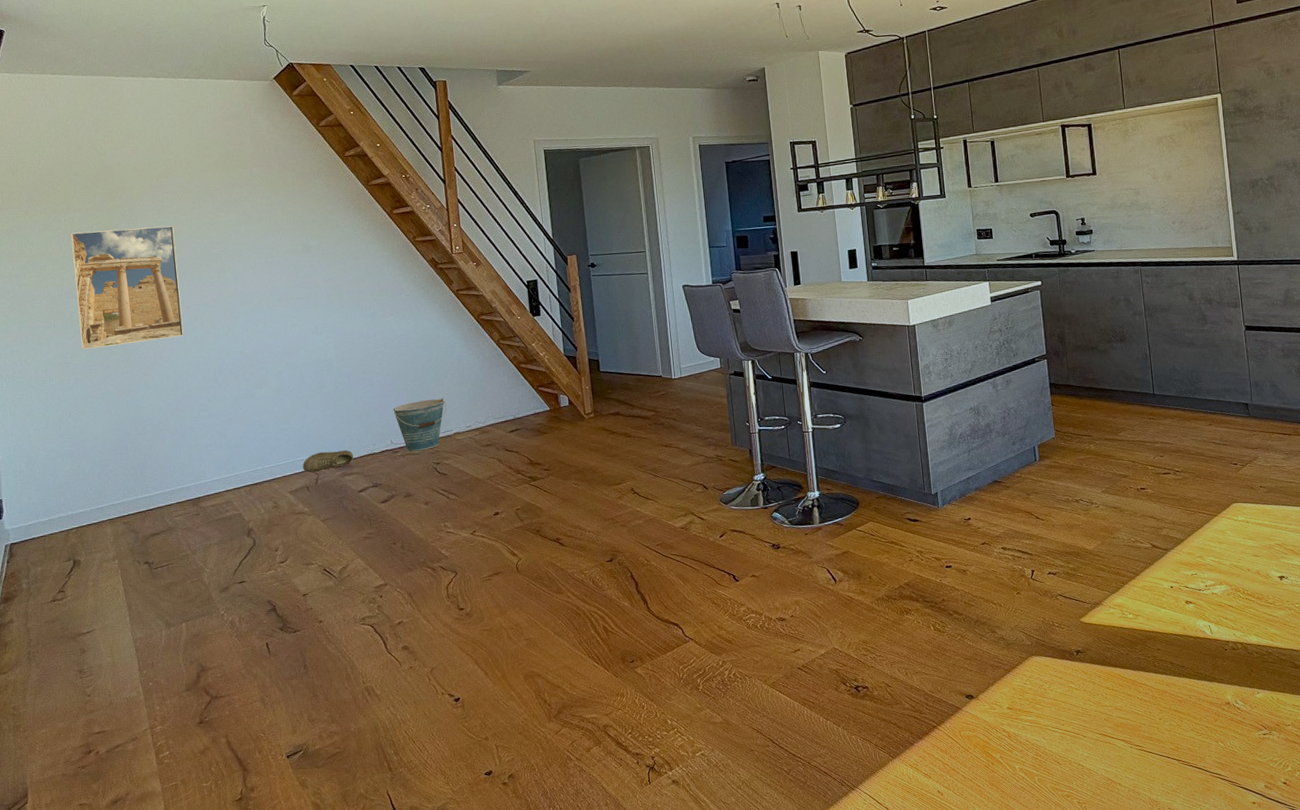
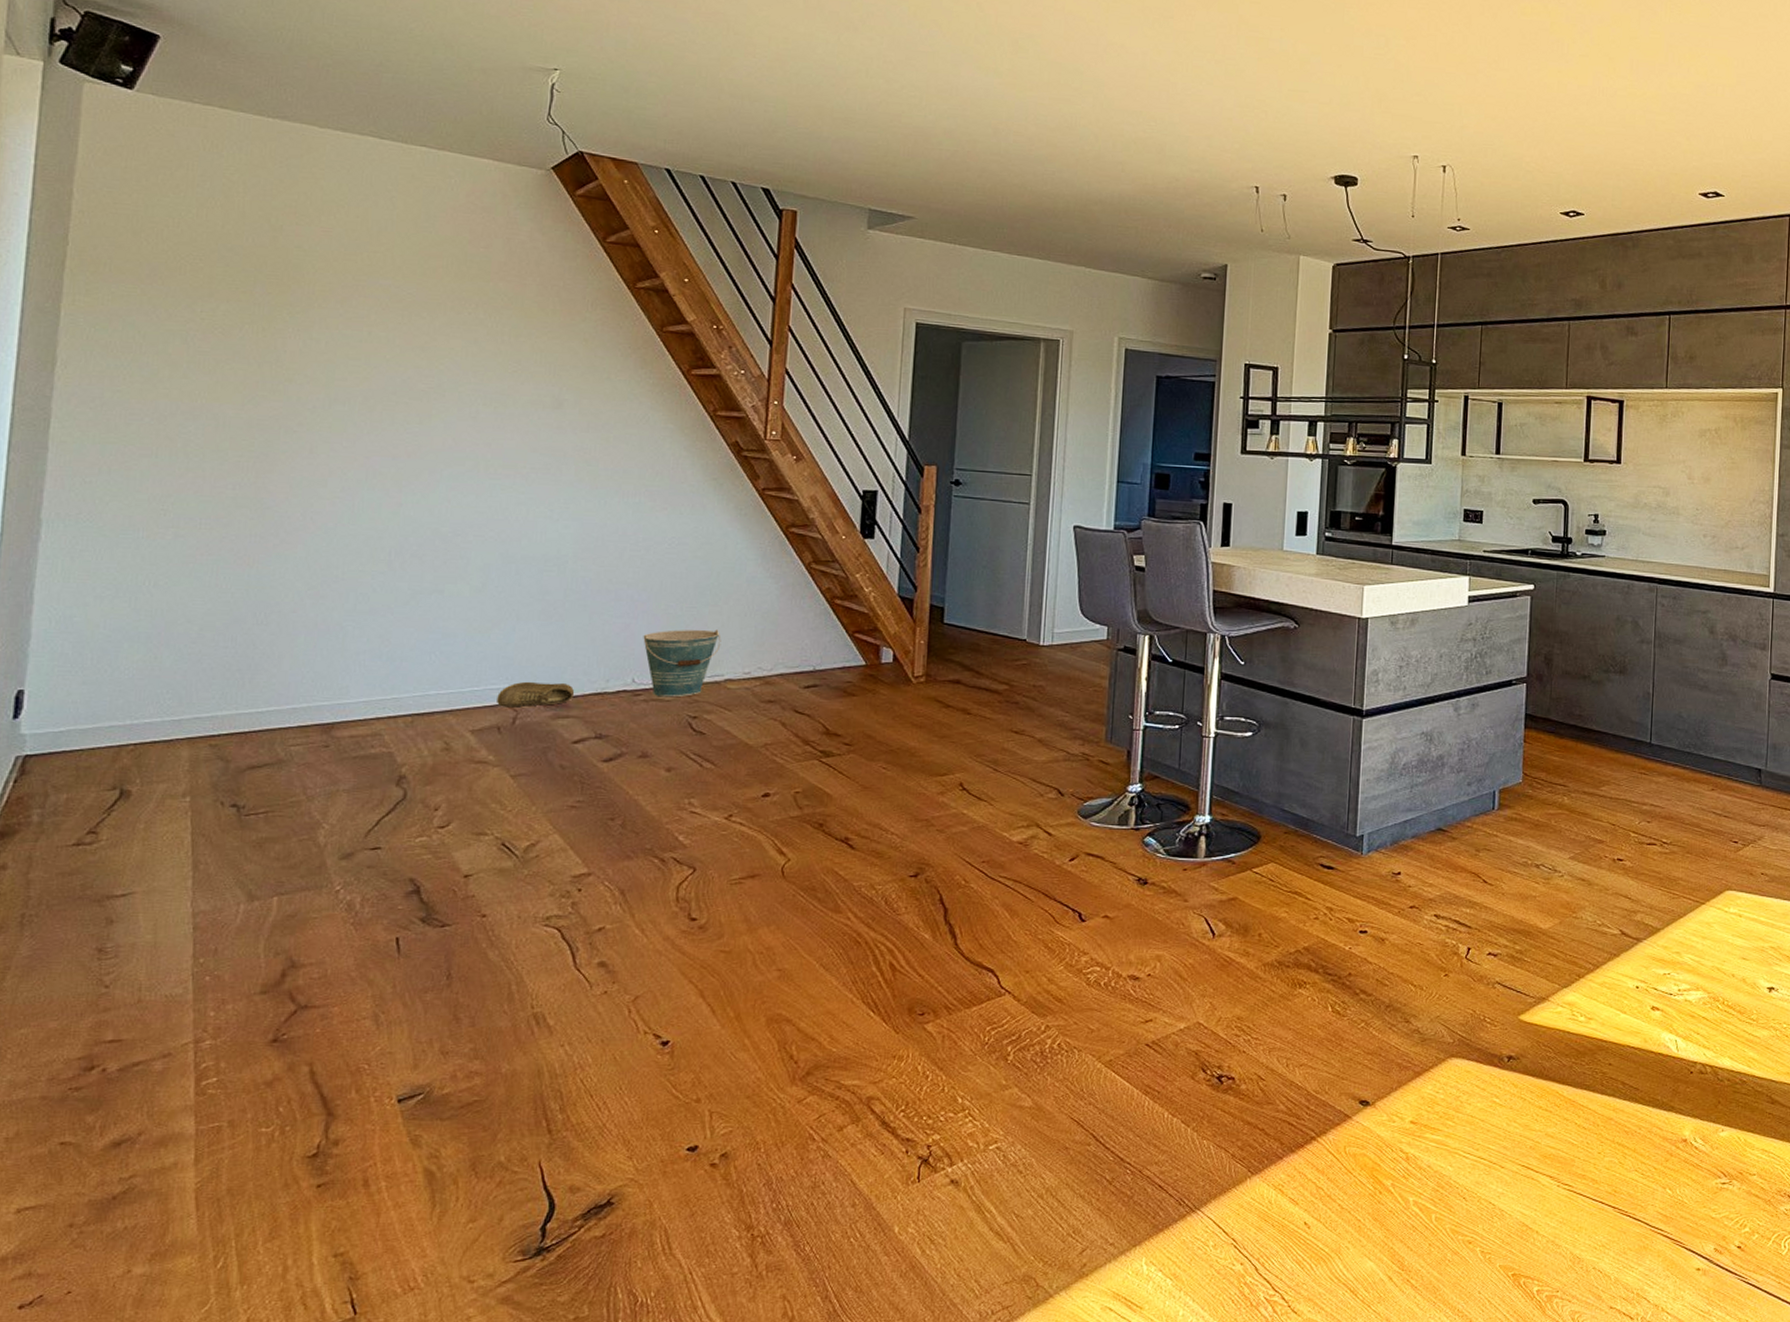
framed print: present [70,226,184,350] -> none [192,330,366,497]

